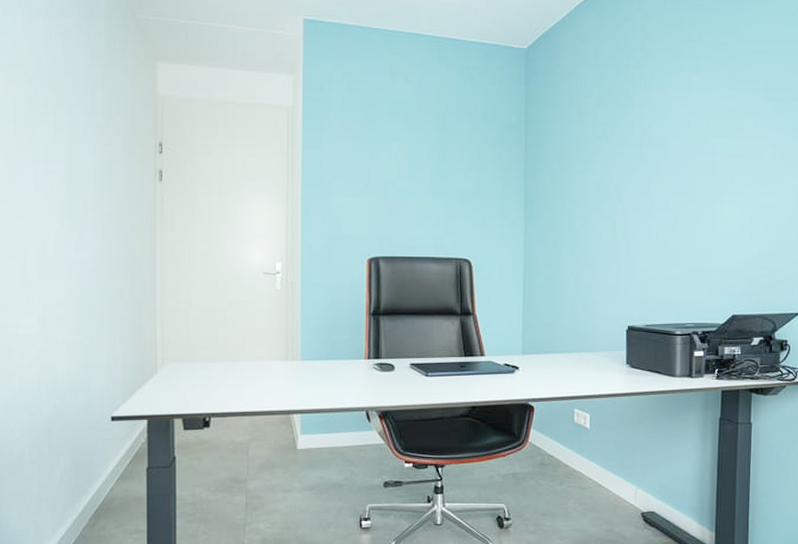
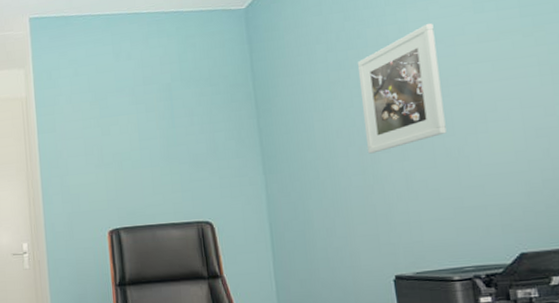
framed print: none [620,93,693,211] -> present [357,23,447,154]

